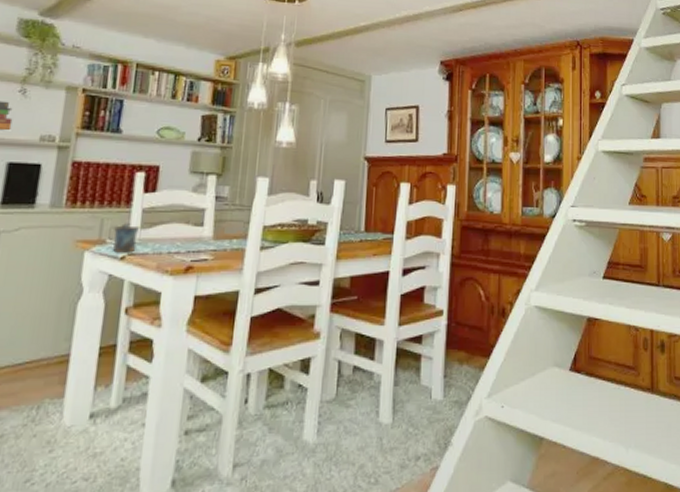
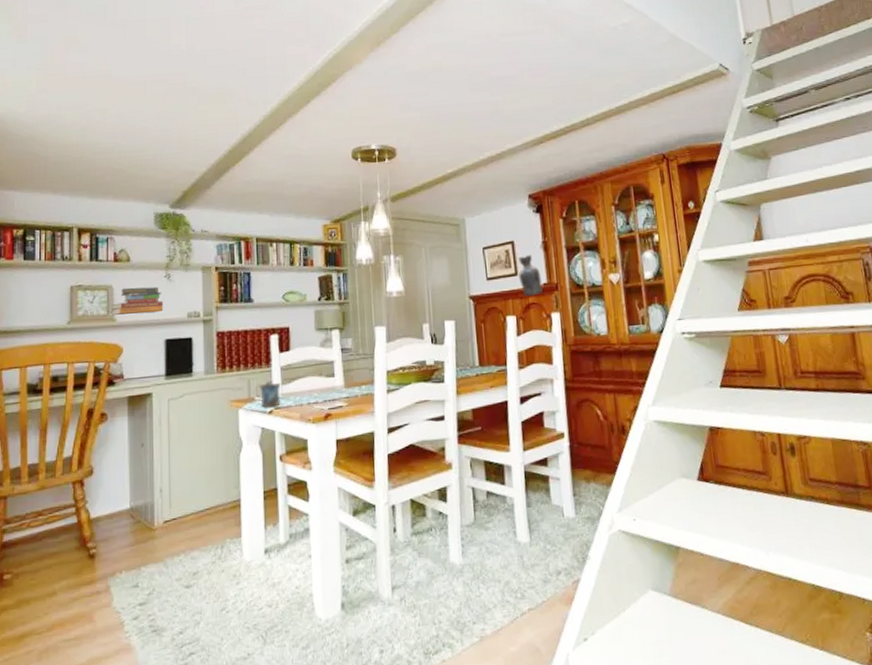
ceramic jug: none [419,122,443,165] -> present [517,254,544,297]

